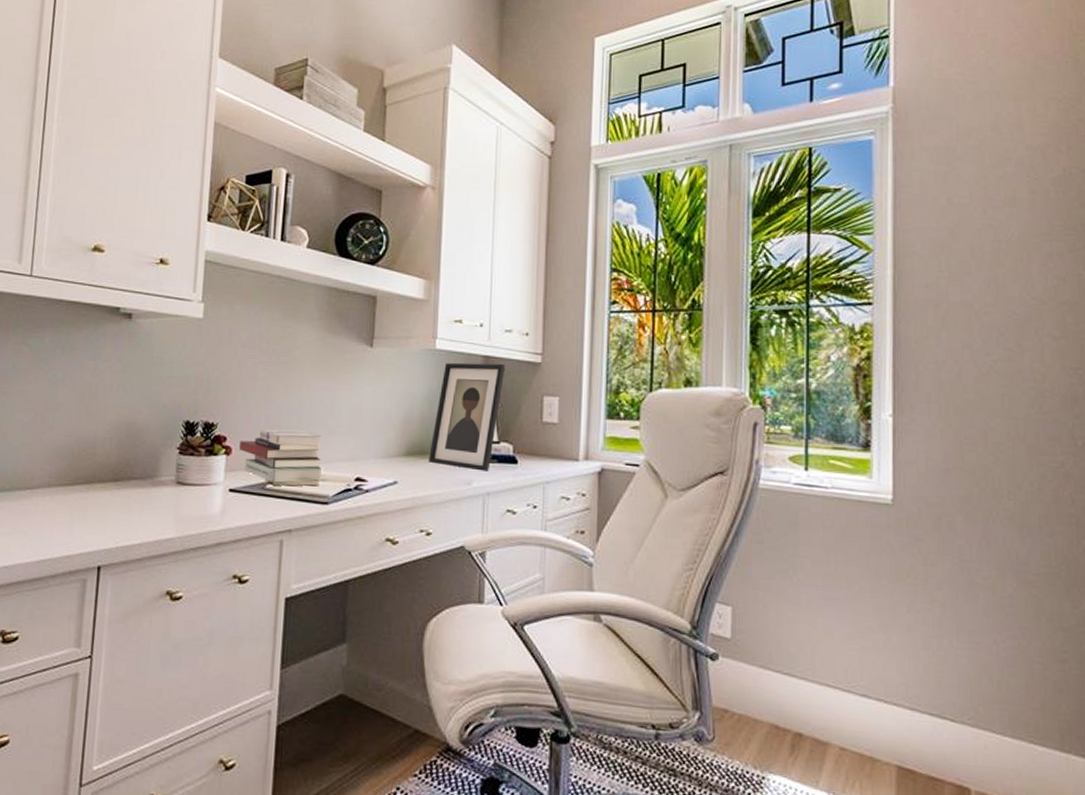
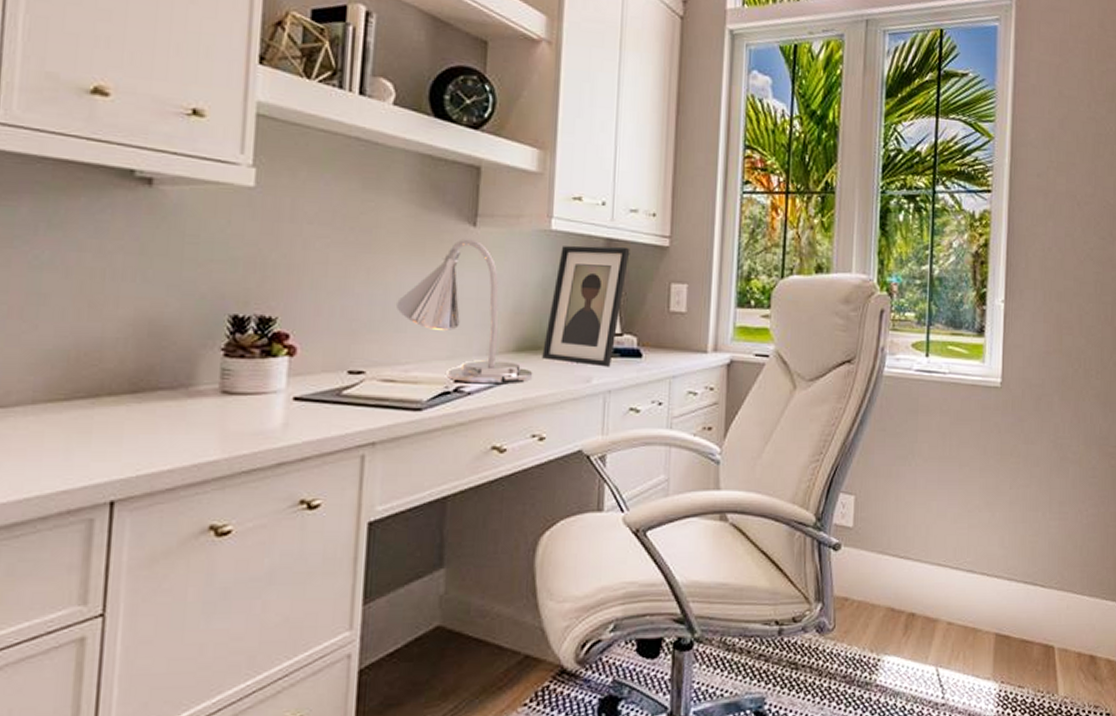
books: present [239,429,323,486] -> none [307,323,415,391]
table lamp: none [308,358,421,485] -> present [395,238,533,385]

